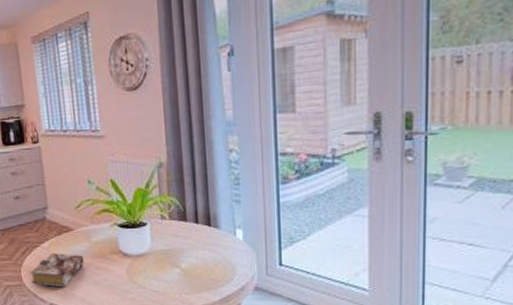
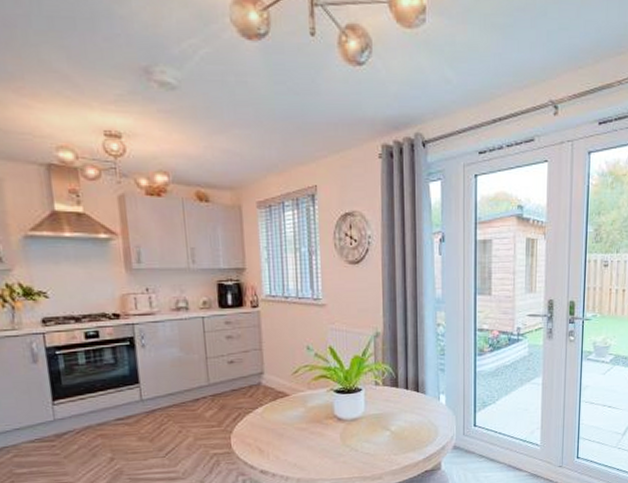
book: present [31,253,84,287] -> none [241,419,299,453]

